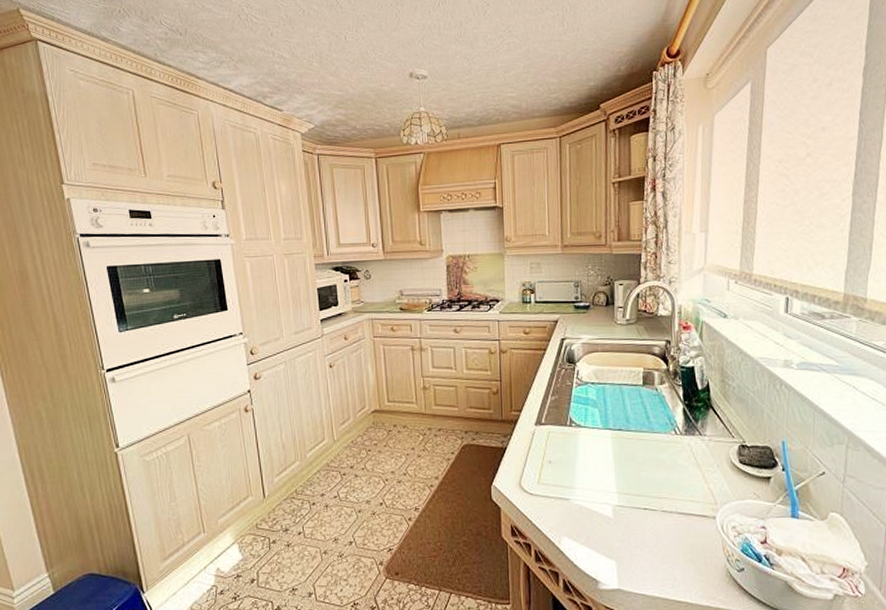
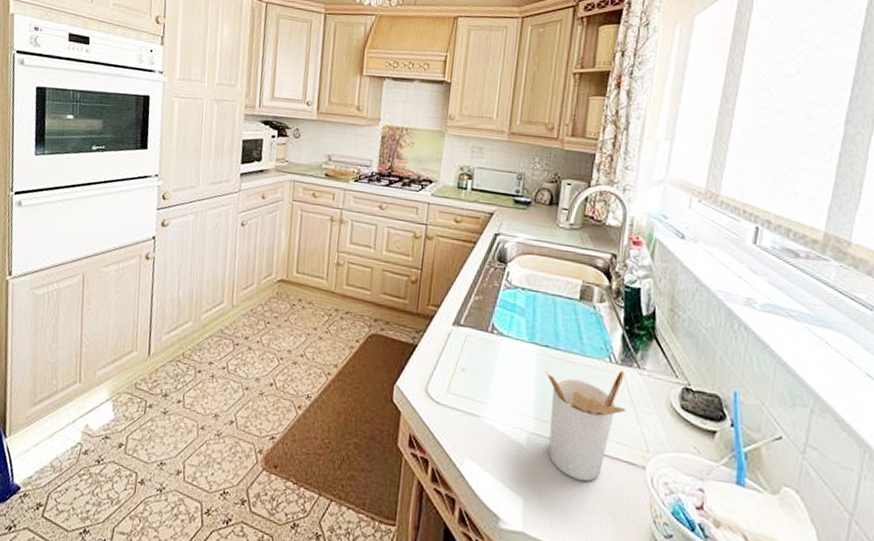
utensil holder: none [622,439,694,537] -> present [545,370,627,481]

